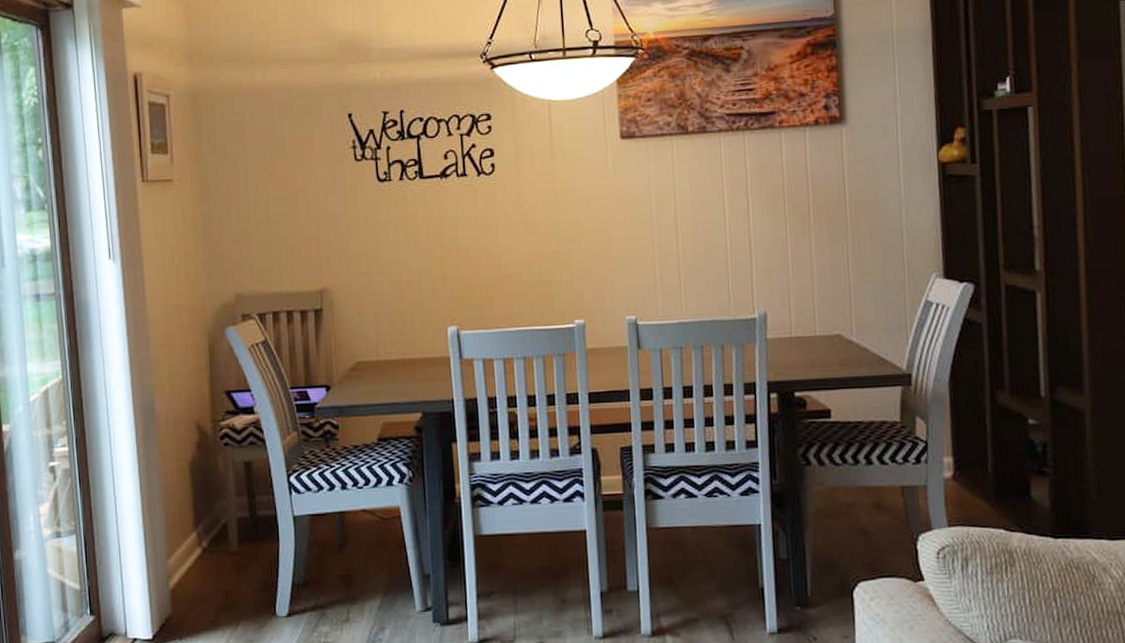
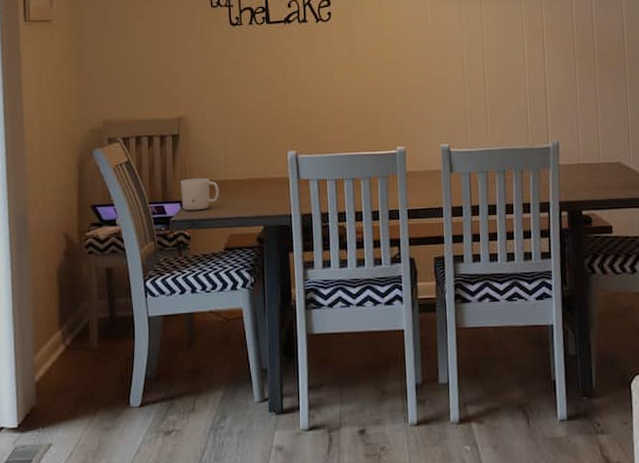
mug: none [325,358,370,397] -> present [180,178,219,211]

